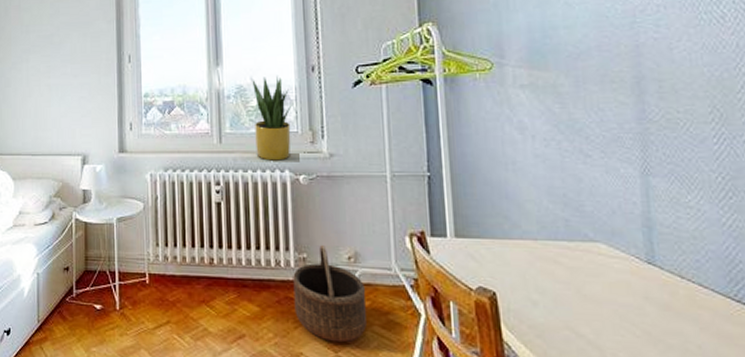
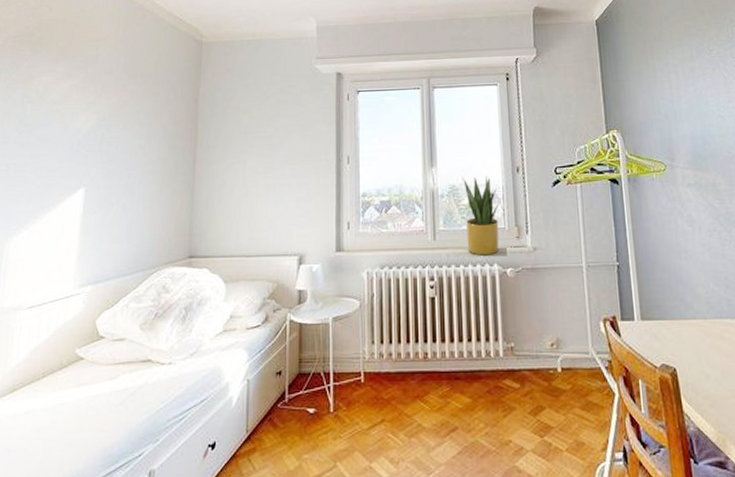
basket: present [293,244,367,343] -> none [502,333,569,427]

